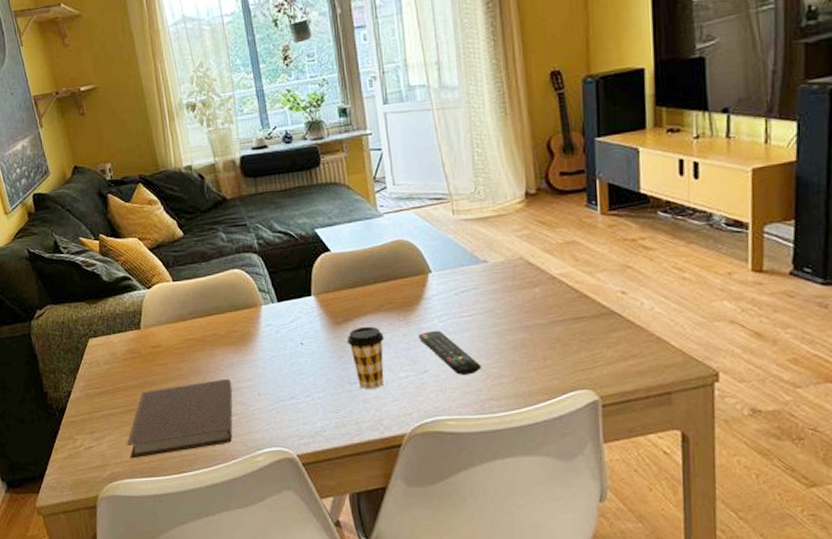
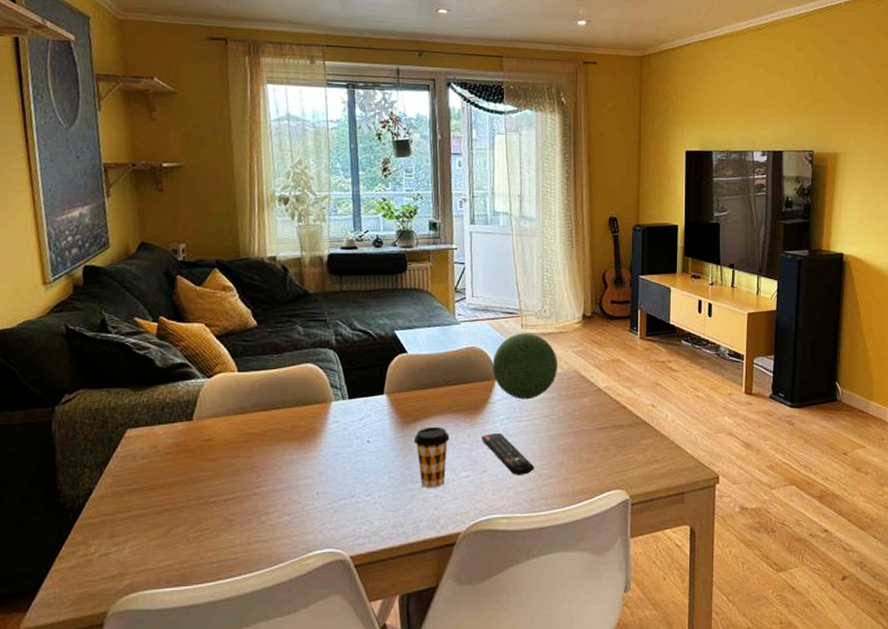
notebook: present [127,378,233,459] -> none [155,476,289,566]
decorative orb: none [423,219,500,294] -> present [492,333,559,400]

